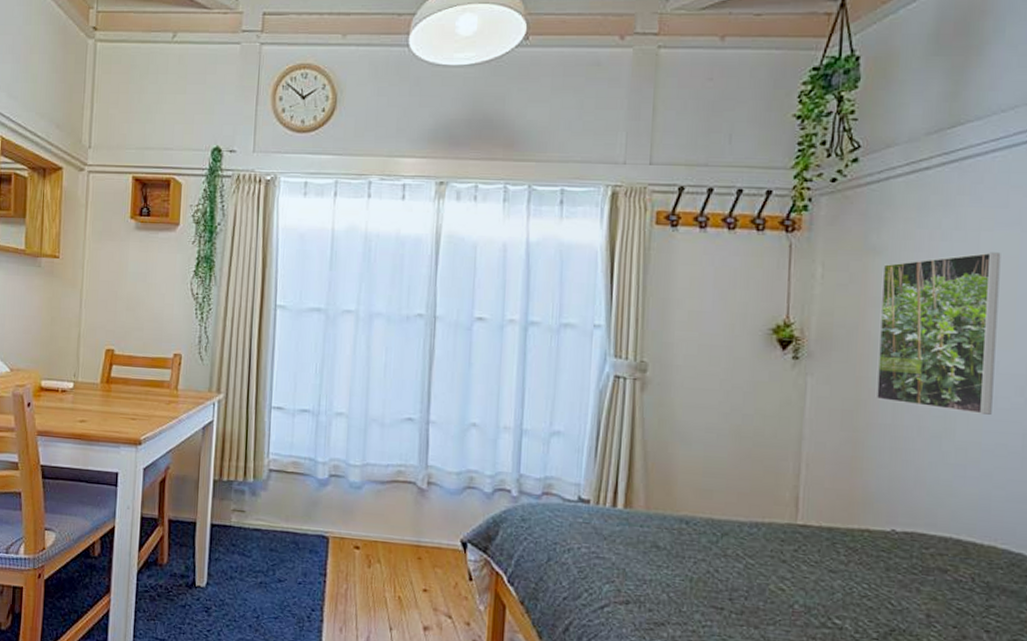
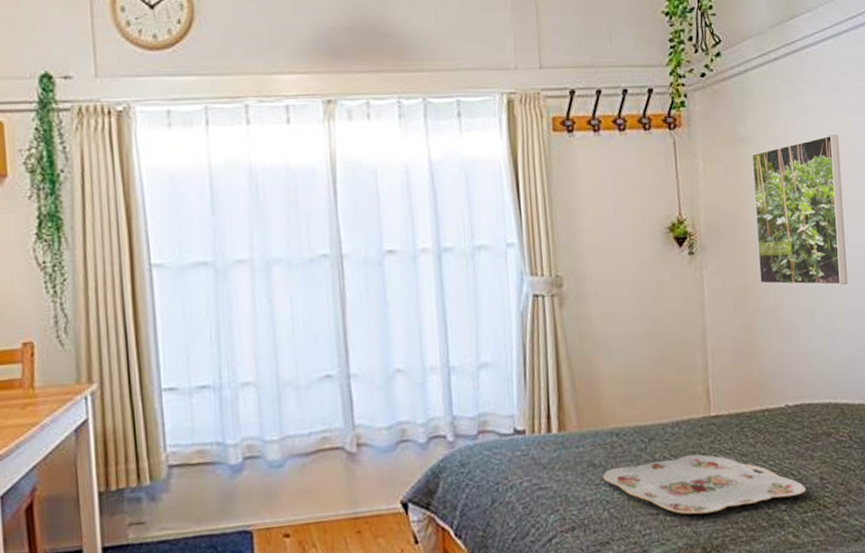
serving tray: none [666,554,907,627] -> present [603,454,807,515]

